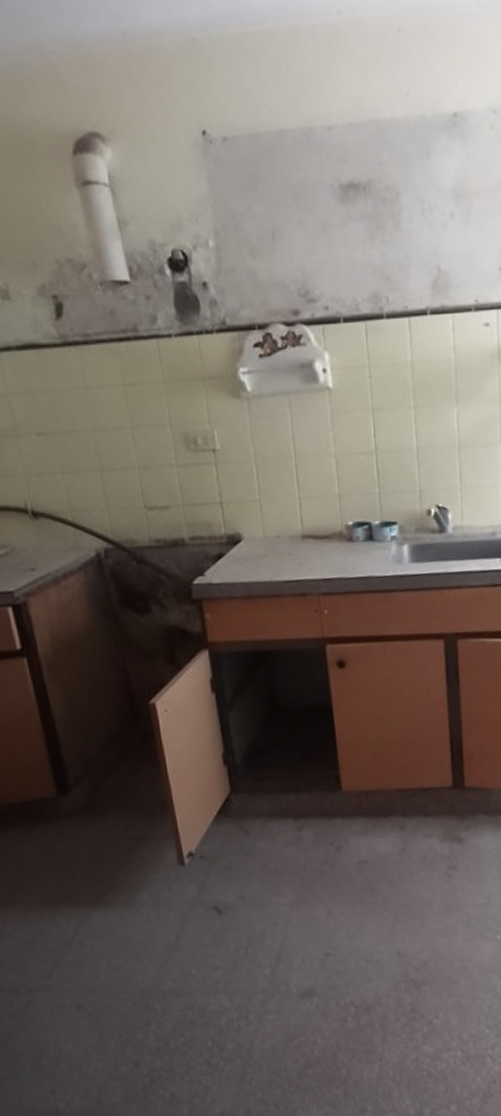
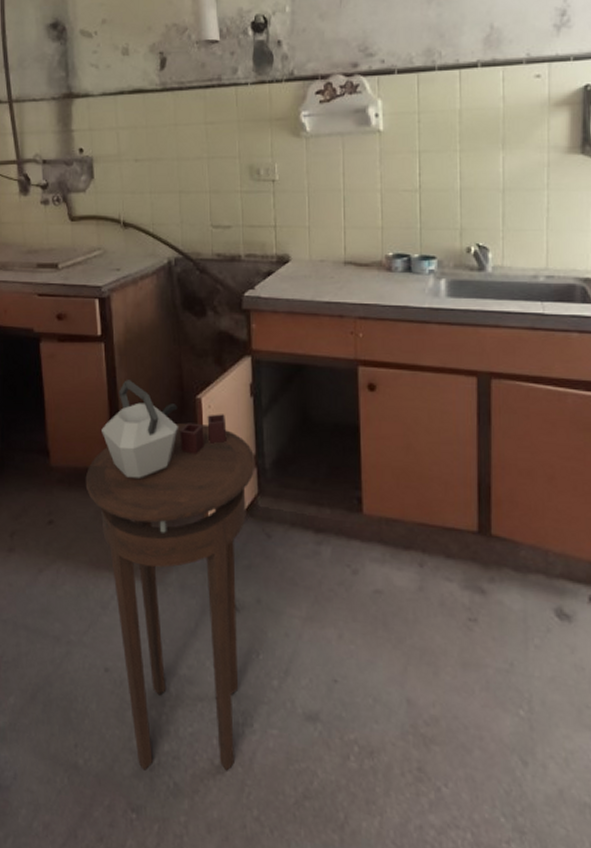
stool: none [23,730,233,1092] -> present [85,422,256,771]
kettle: none [37,695,190,804] -> present [102,380,227,480]

